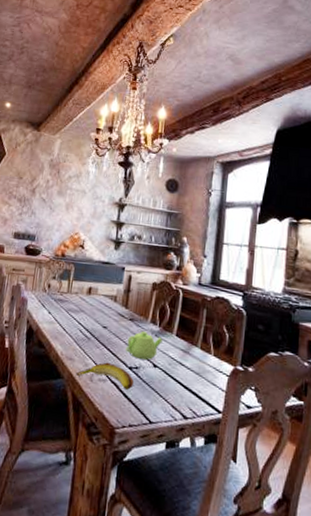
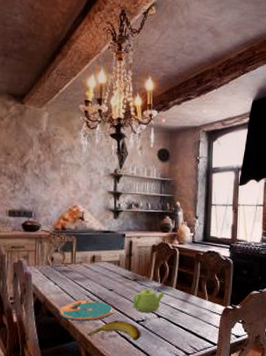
plate: none [49,333,106,359] -> present [59,300,113,321]

